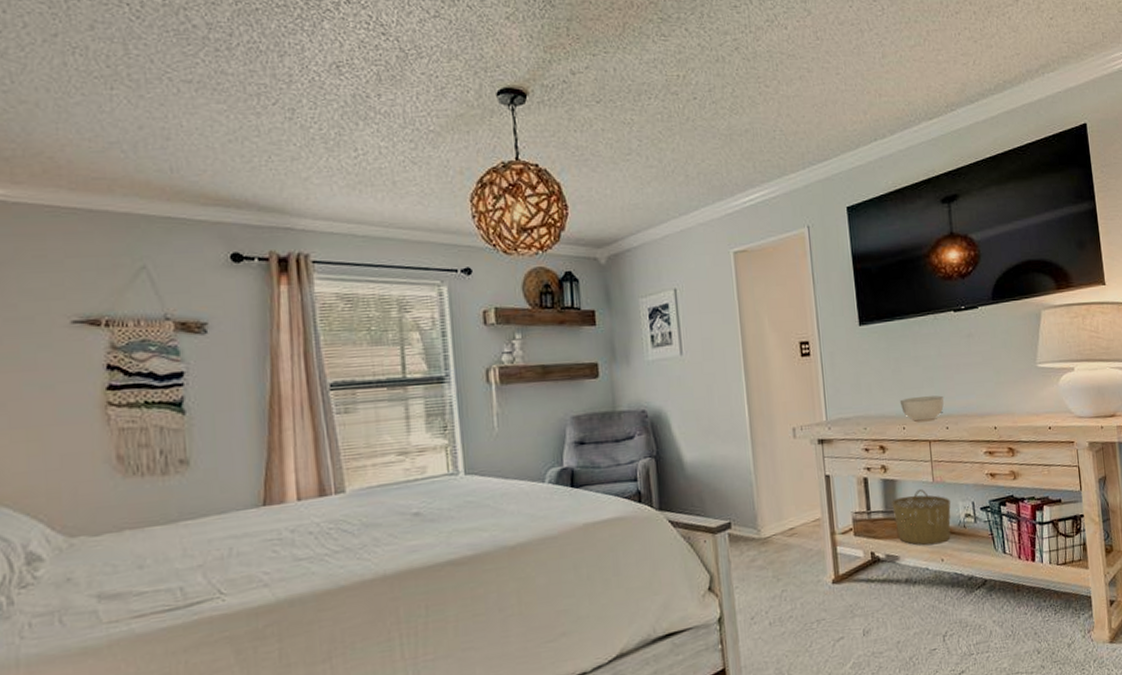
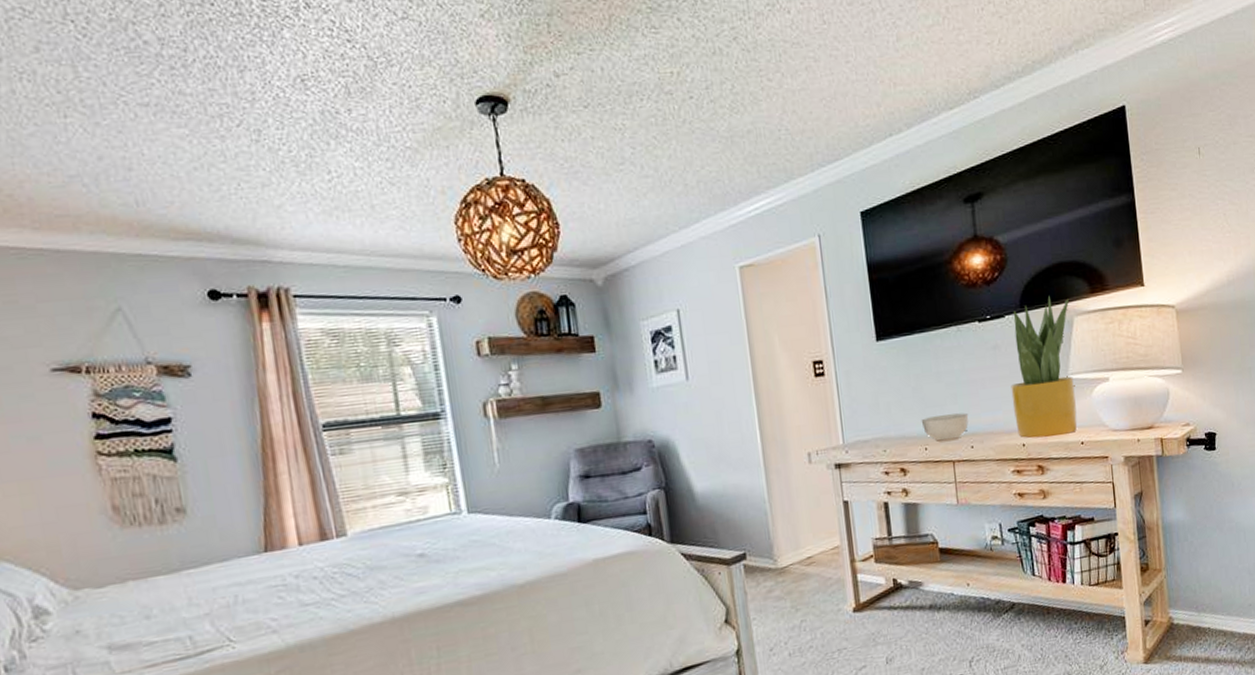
basket: present [891,488,951,545] -> none [914,511,977,570]
planter: none [983,290,1045,422] -> present [1011,295,1077,438]

